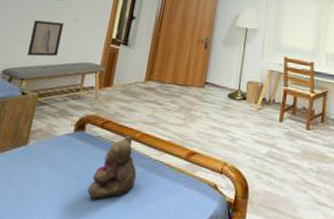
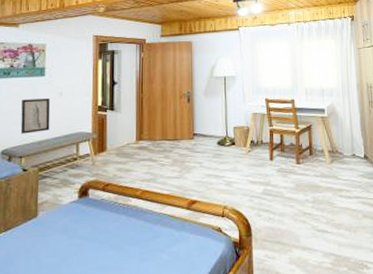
teddy bear: present [87,135,137,201] -> none [101,194,144,259]

